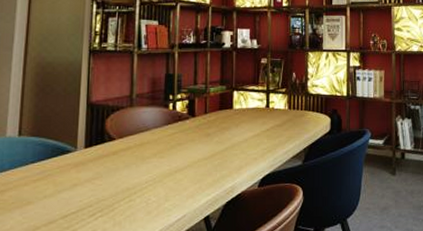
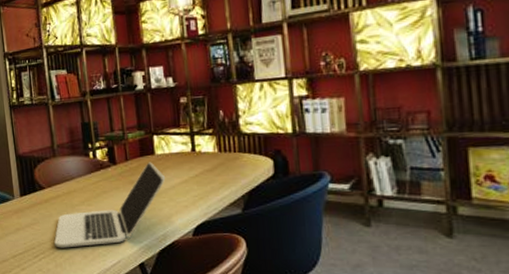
laptop: none [116,116,239,205] -> present [54,162,165,248]

